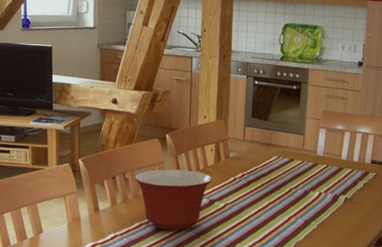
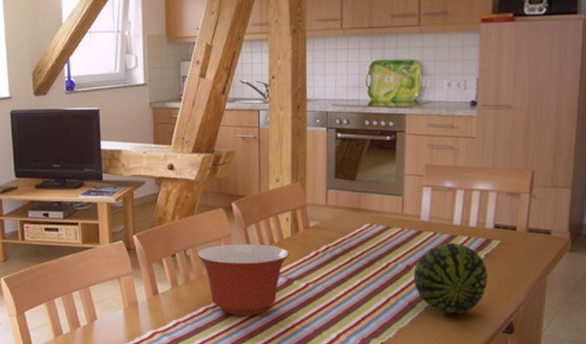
fruit: none [309,173,365,230] -> present [413,242,488,314]

